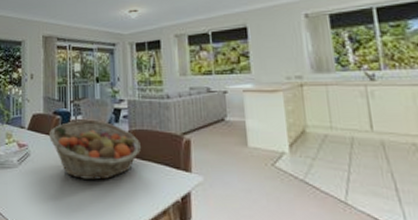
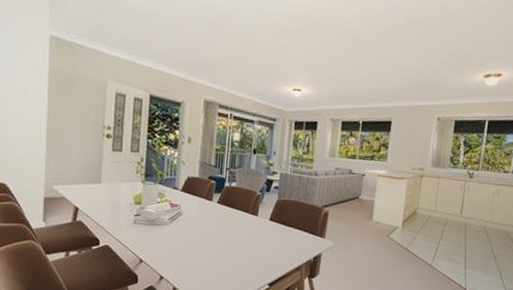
fruit basket: present [48,119,142,180] -> none [201,187,287,240]

